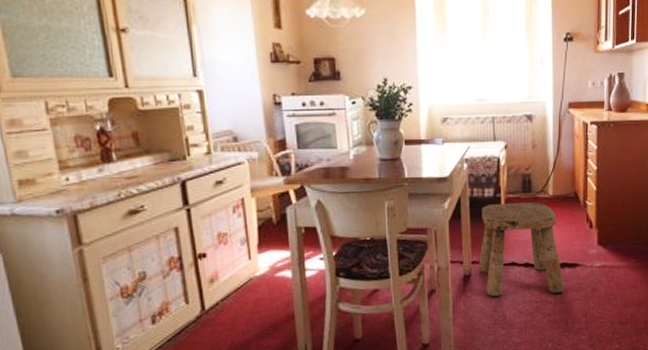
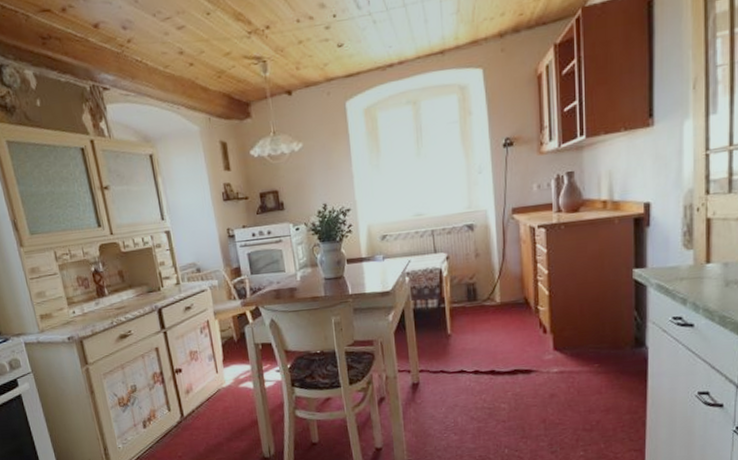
stool: present [479,202,565,297] -> none [426,310,519,403]

